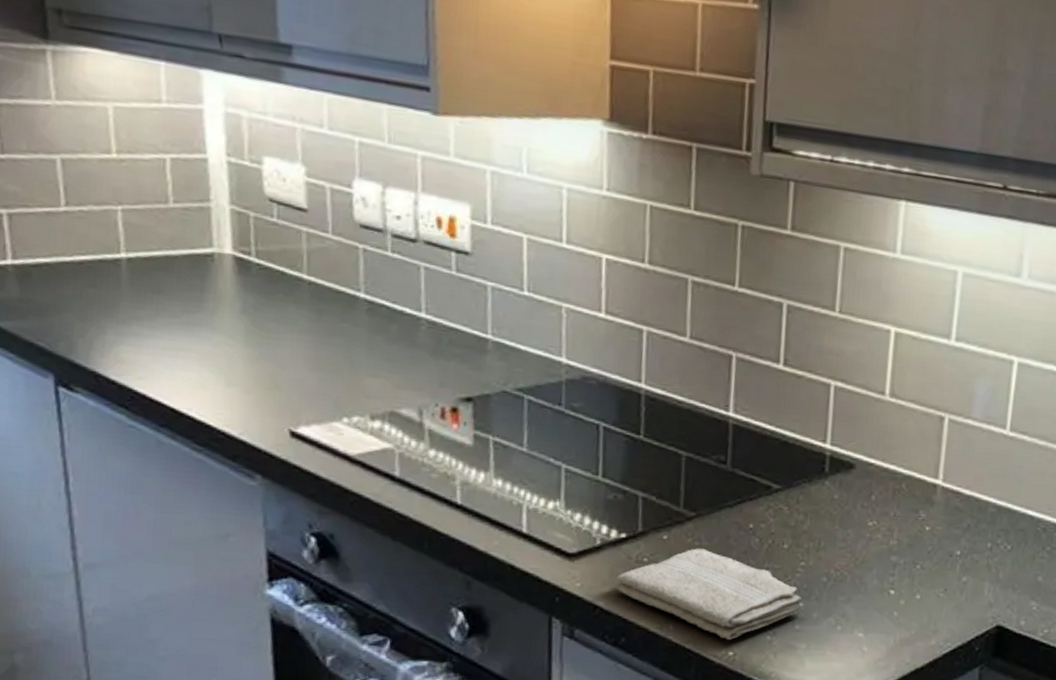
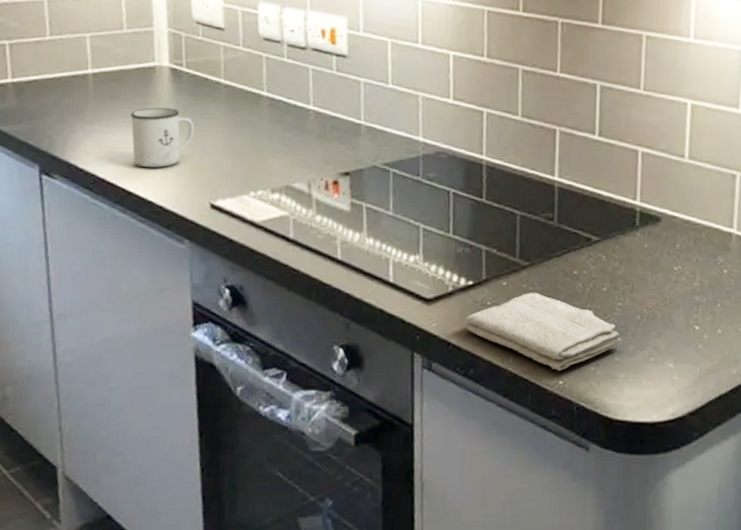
mug: none [181,306,268,384] -> present [131,107,195,168]

